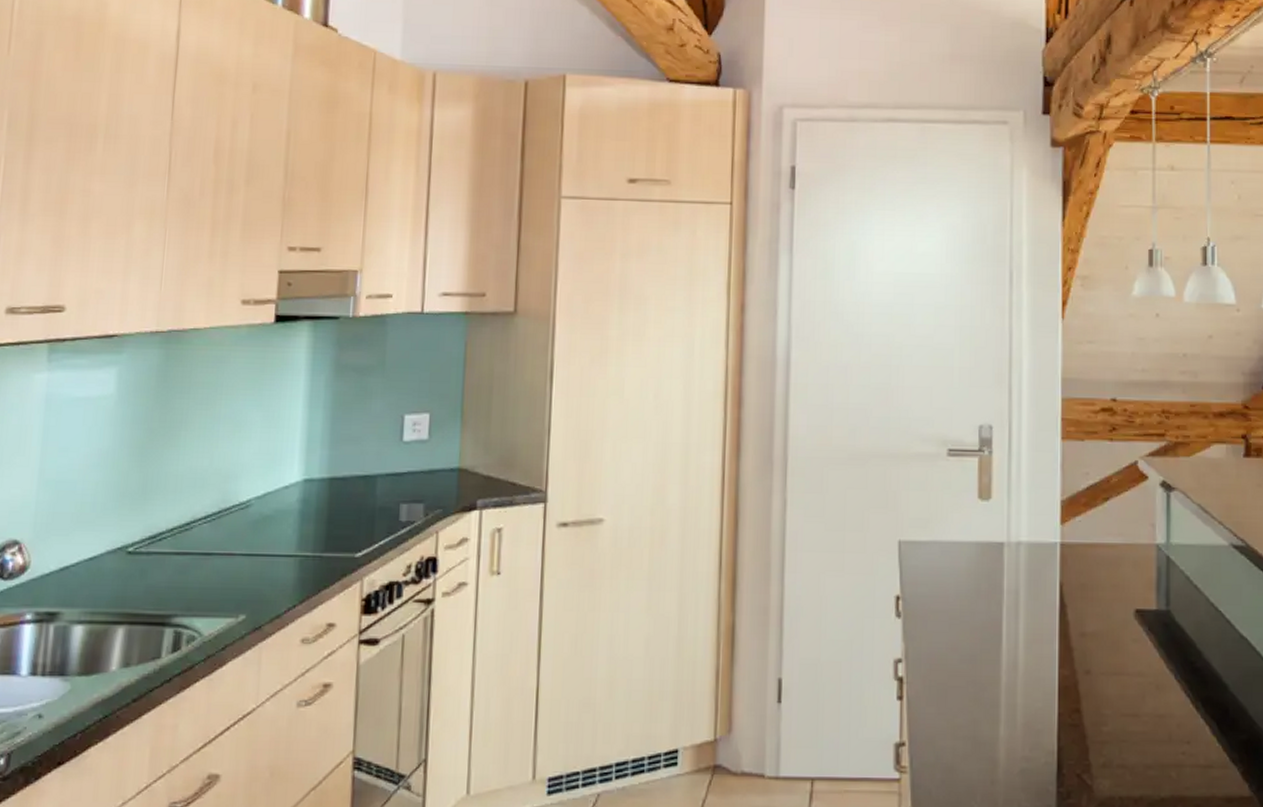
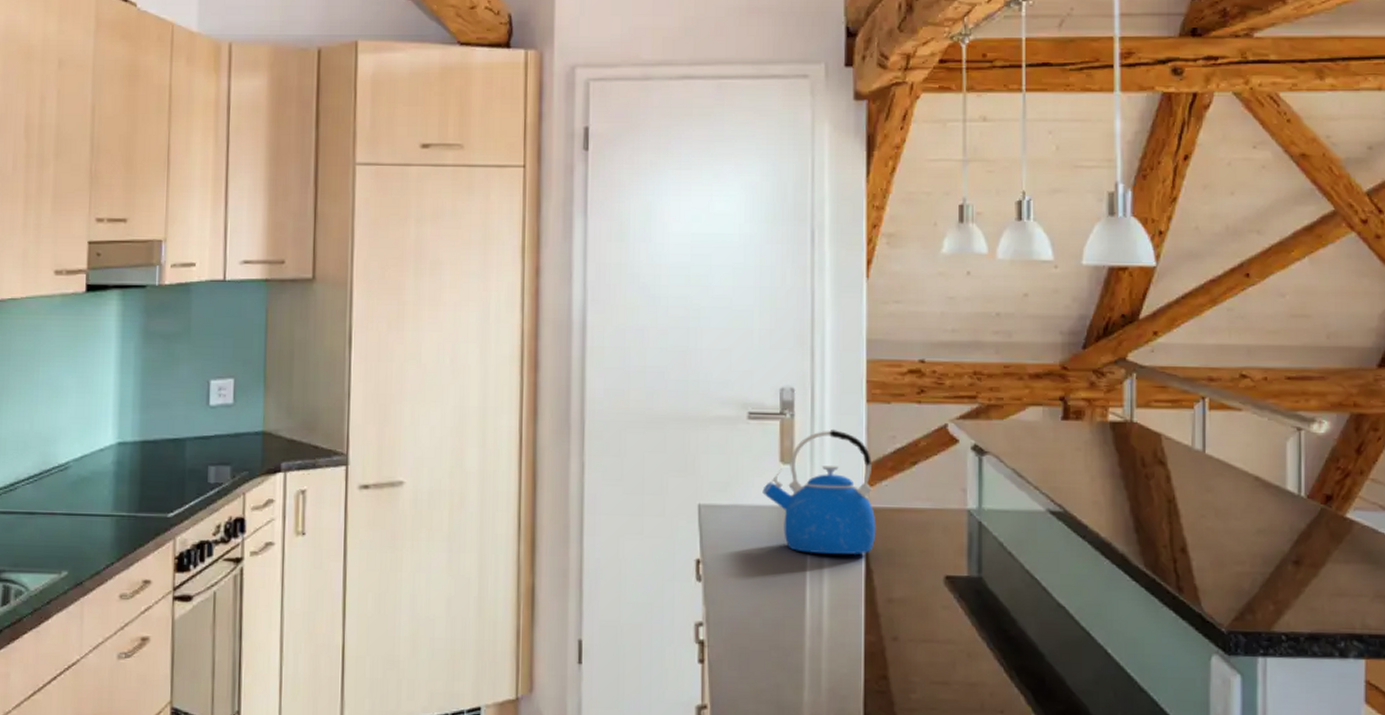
kettle: none [961,466,1070,590] -> present [762,430,876,555]

